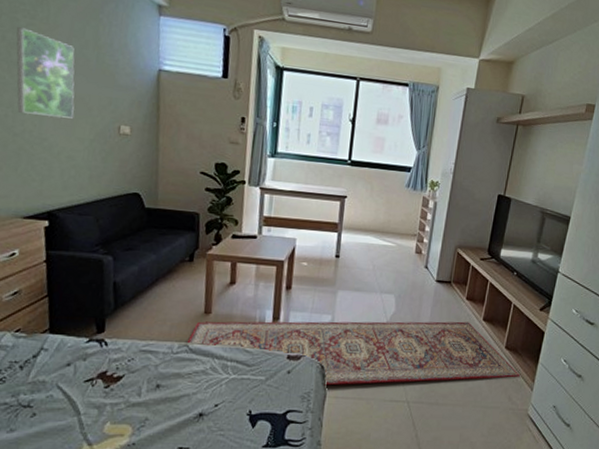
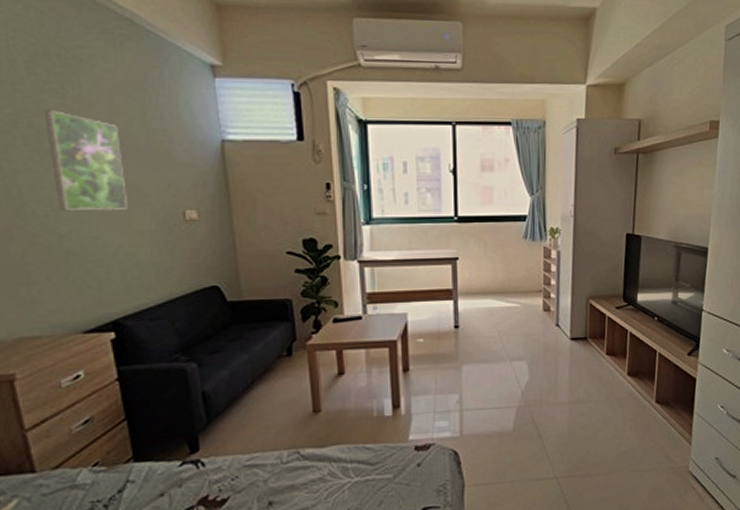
rug: present [187,321,520,386] -> none [297,379,675,474]

